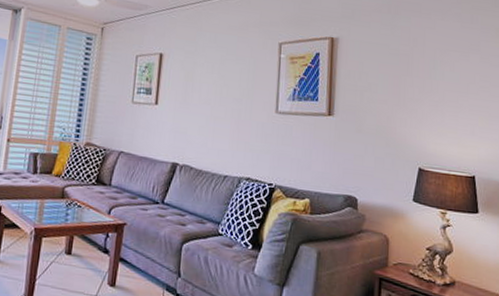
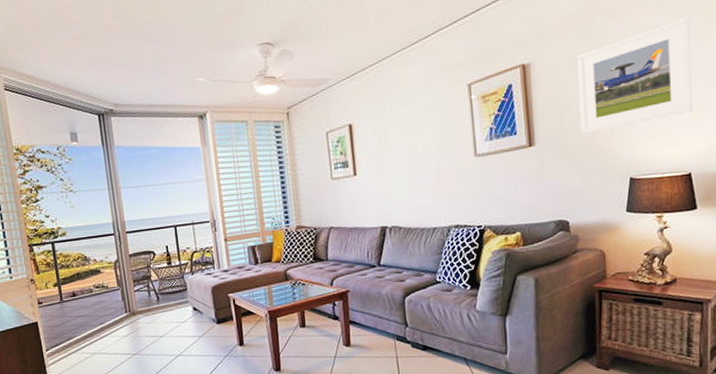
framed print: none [378,31,482,119] -> present [577,16,693,134]

